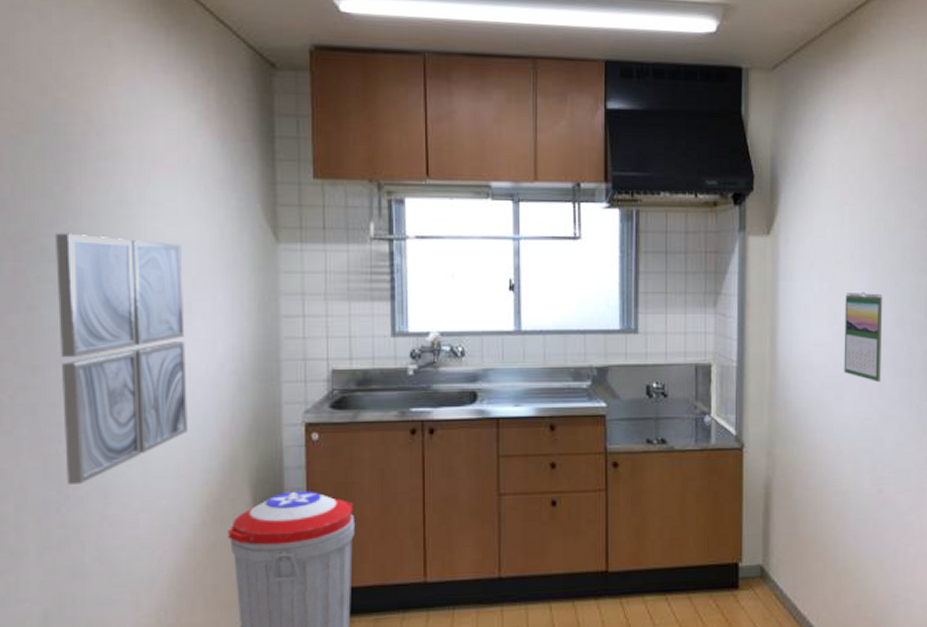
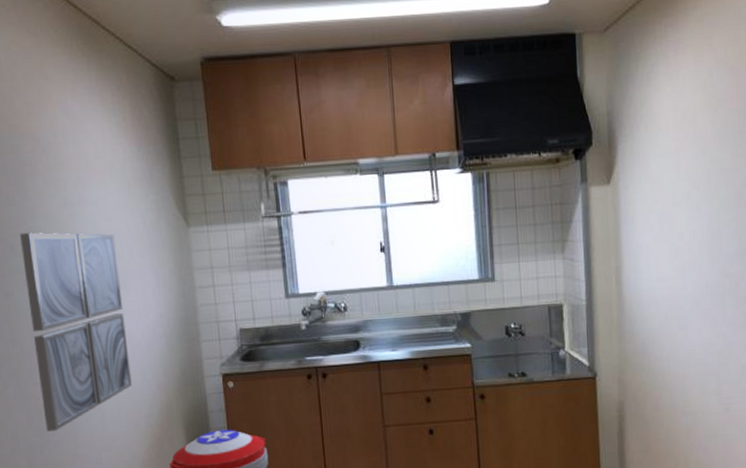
calendar: present [844,292,883,383] -> none [685,229,723,311]

